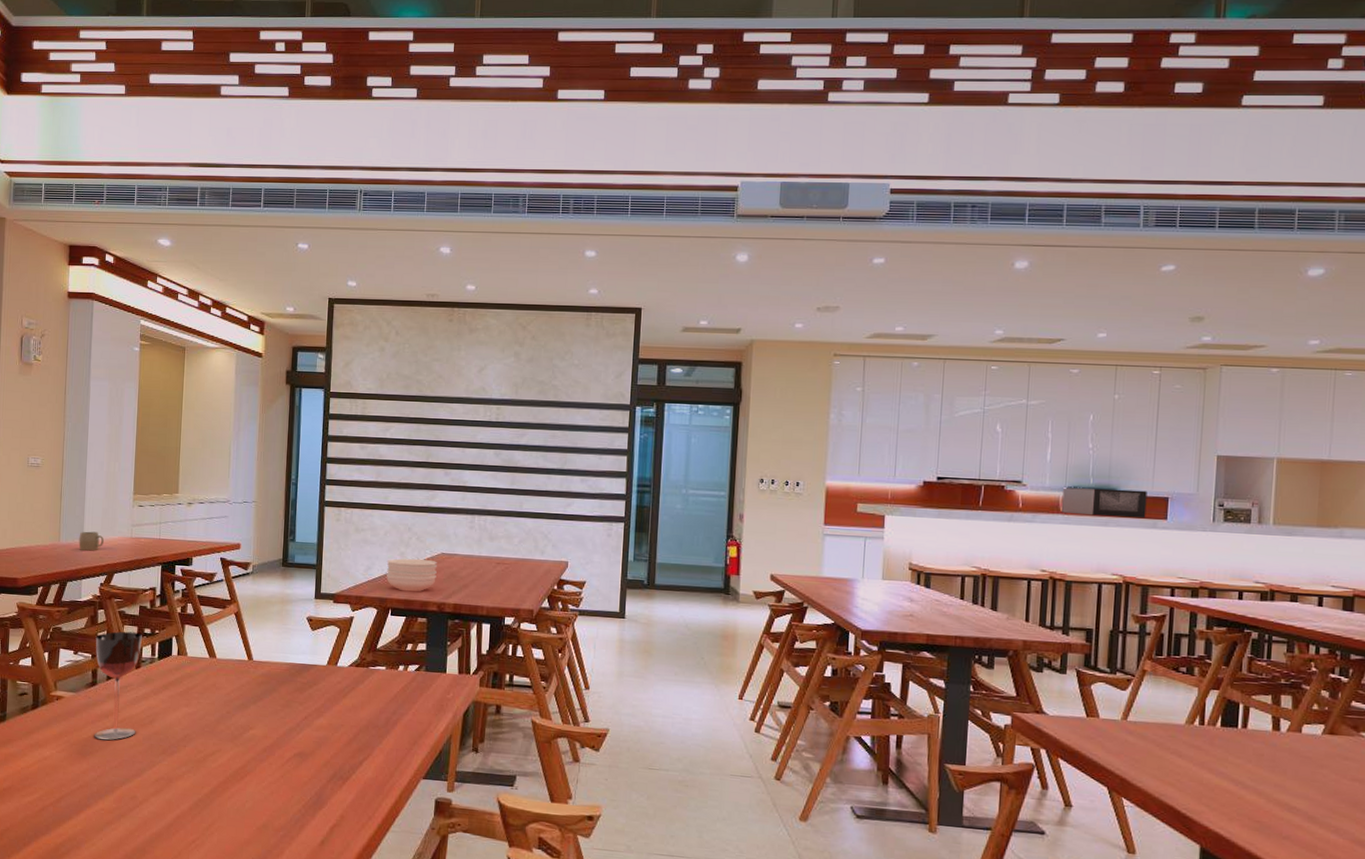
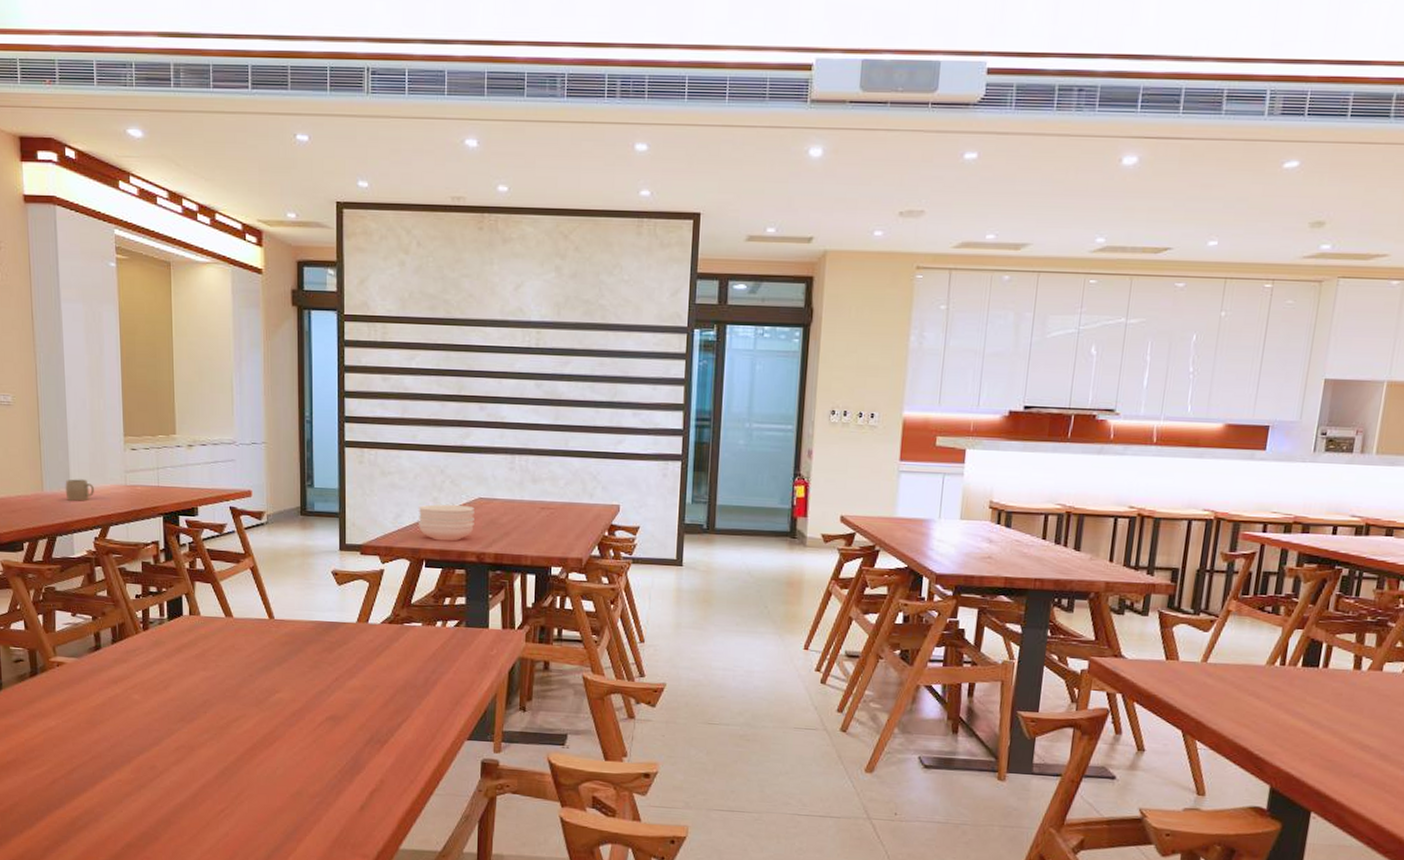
wineglass: present [94,631,142,740] -> none [95,590,150,708]
microwave: present [1062,487,1148,519] -> none [1155,415,1248,449]

